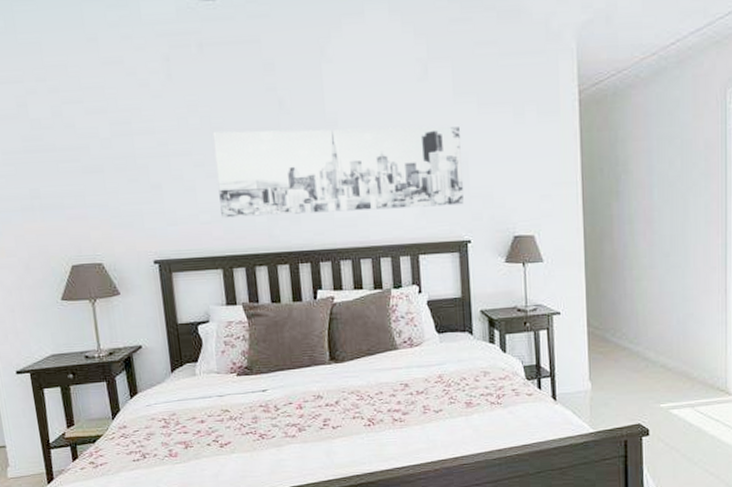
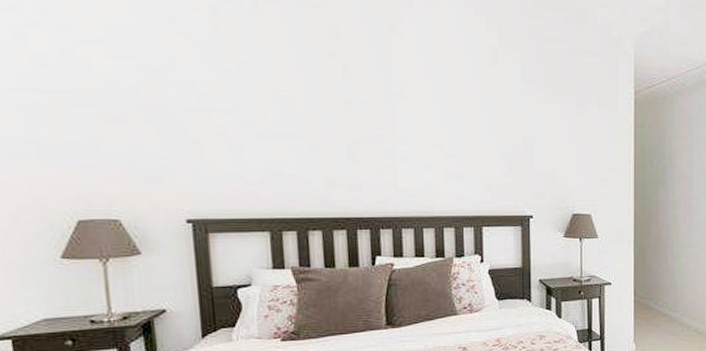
wall art: present [212,126,464,218] -> none [265,91,528,183]

